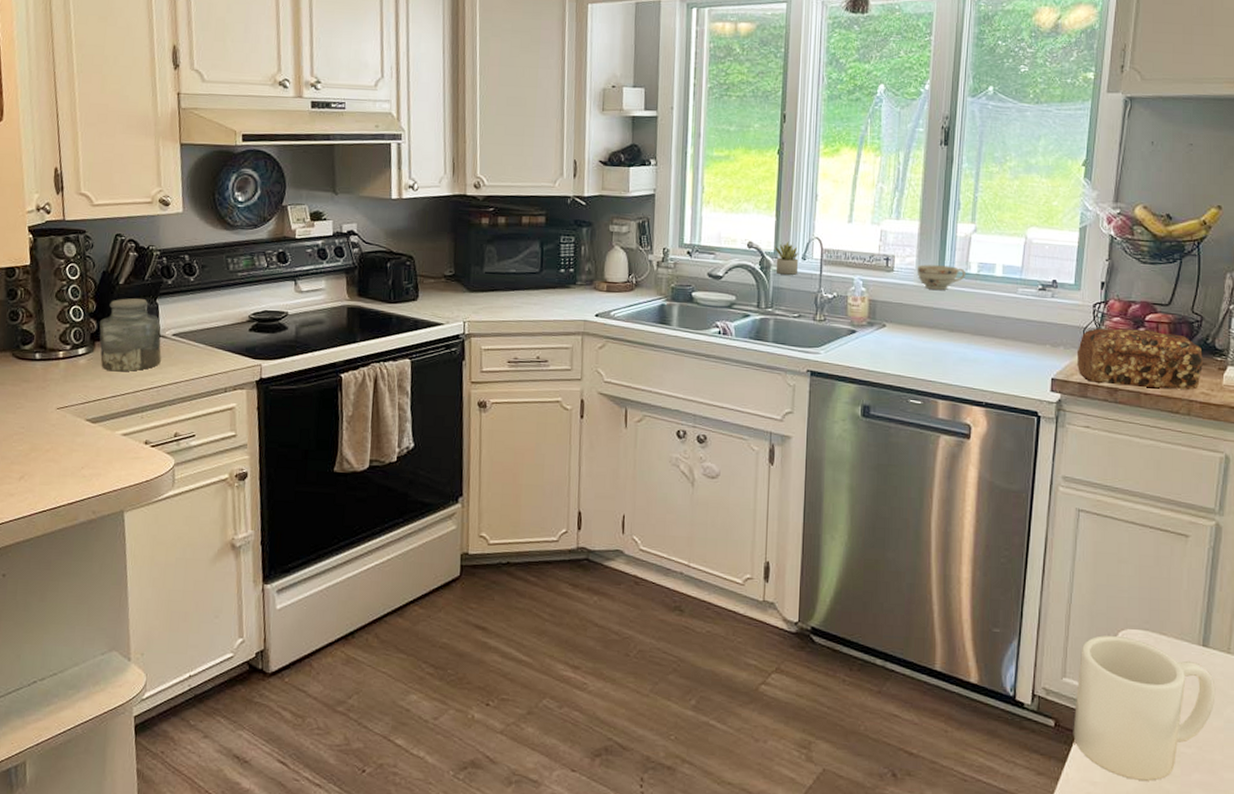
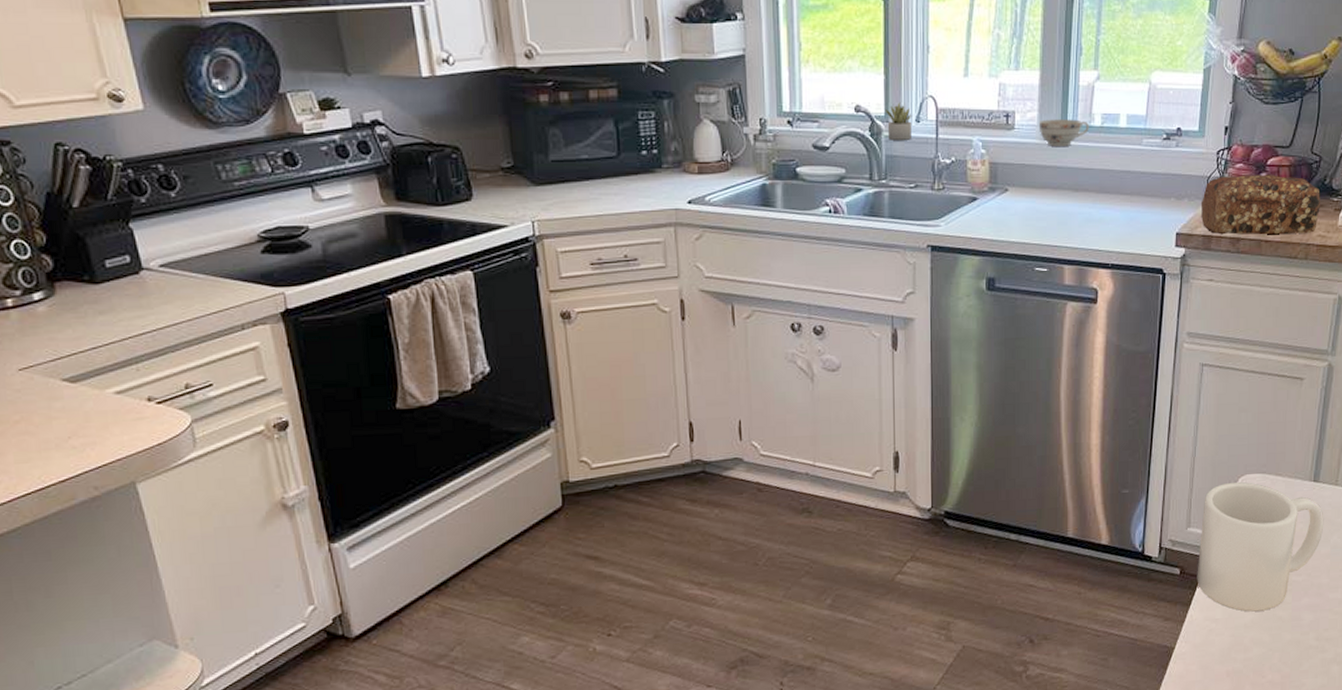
jar: present [99,298,162,372] -> none [54,224,150,318]

